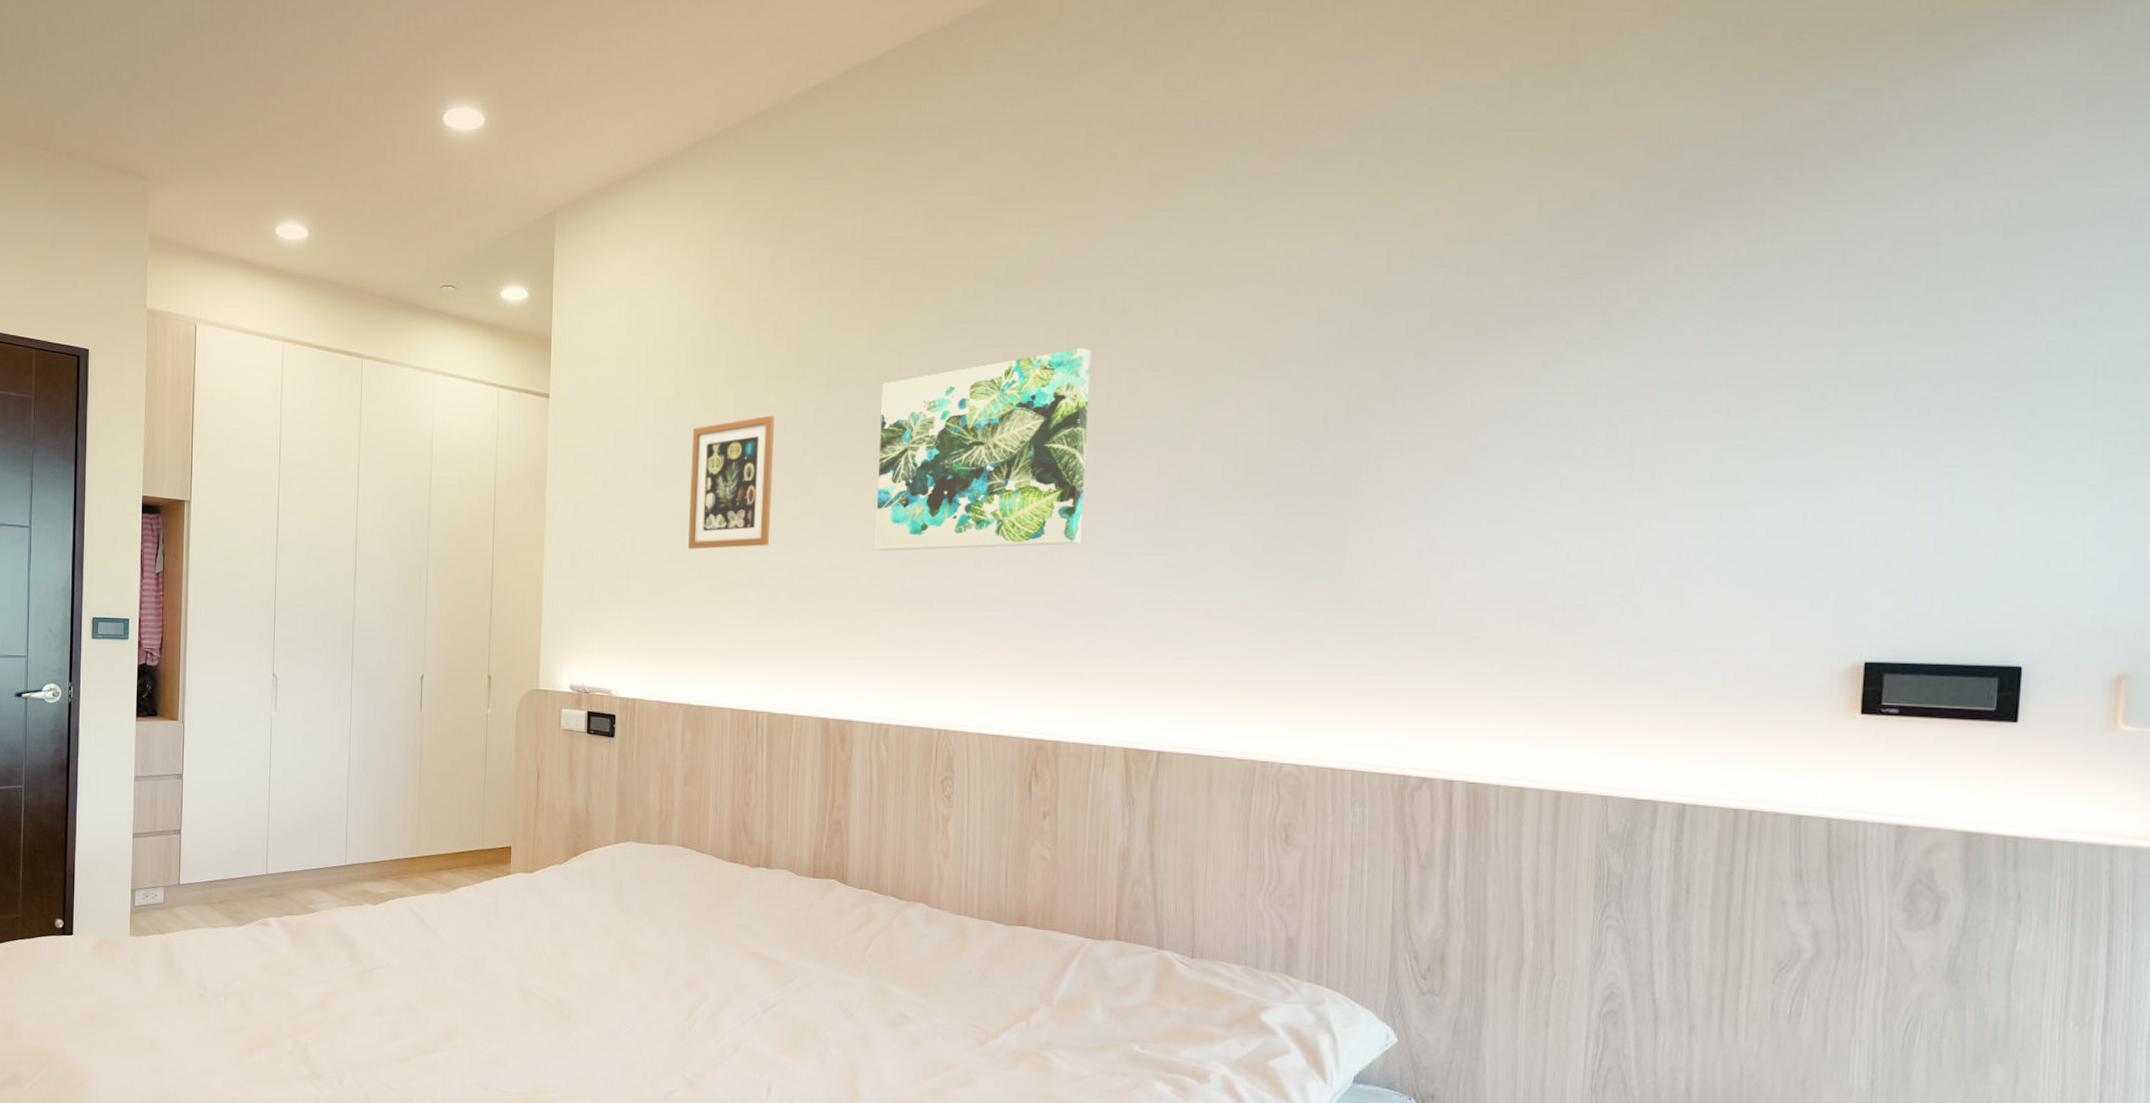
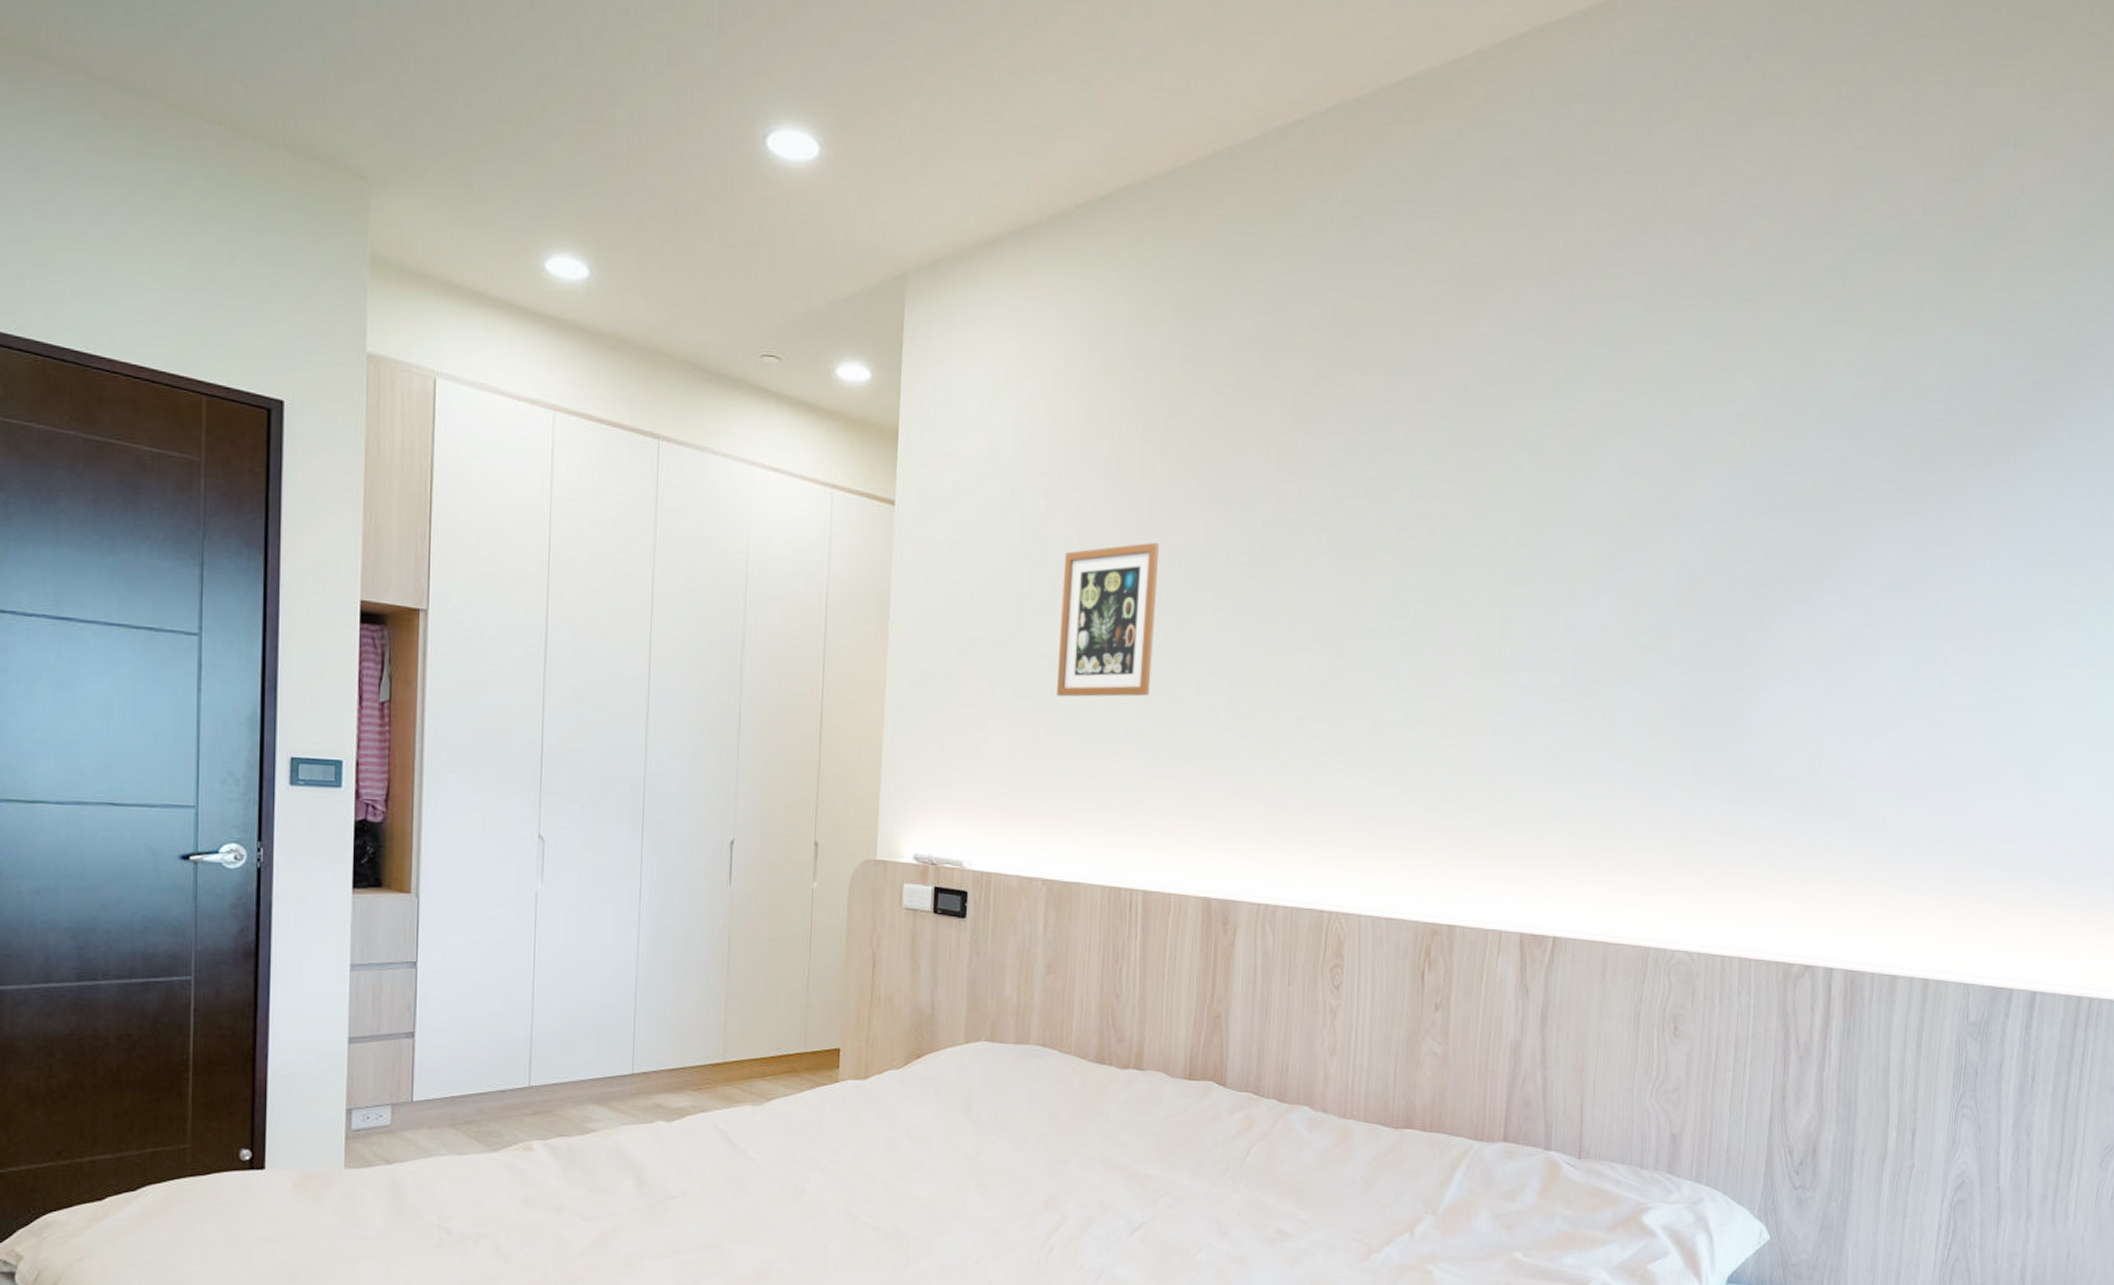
wall art: present [875,348,1092,551] -> none [1266,486,1503,708]

